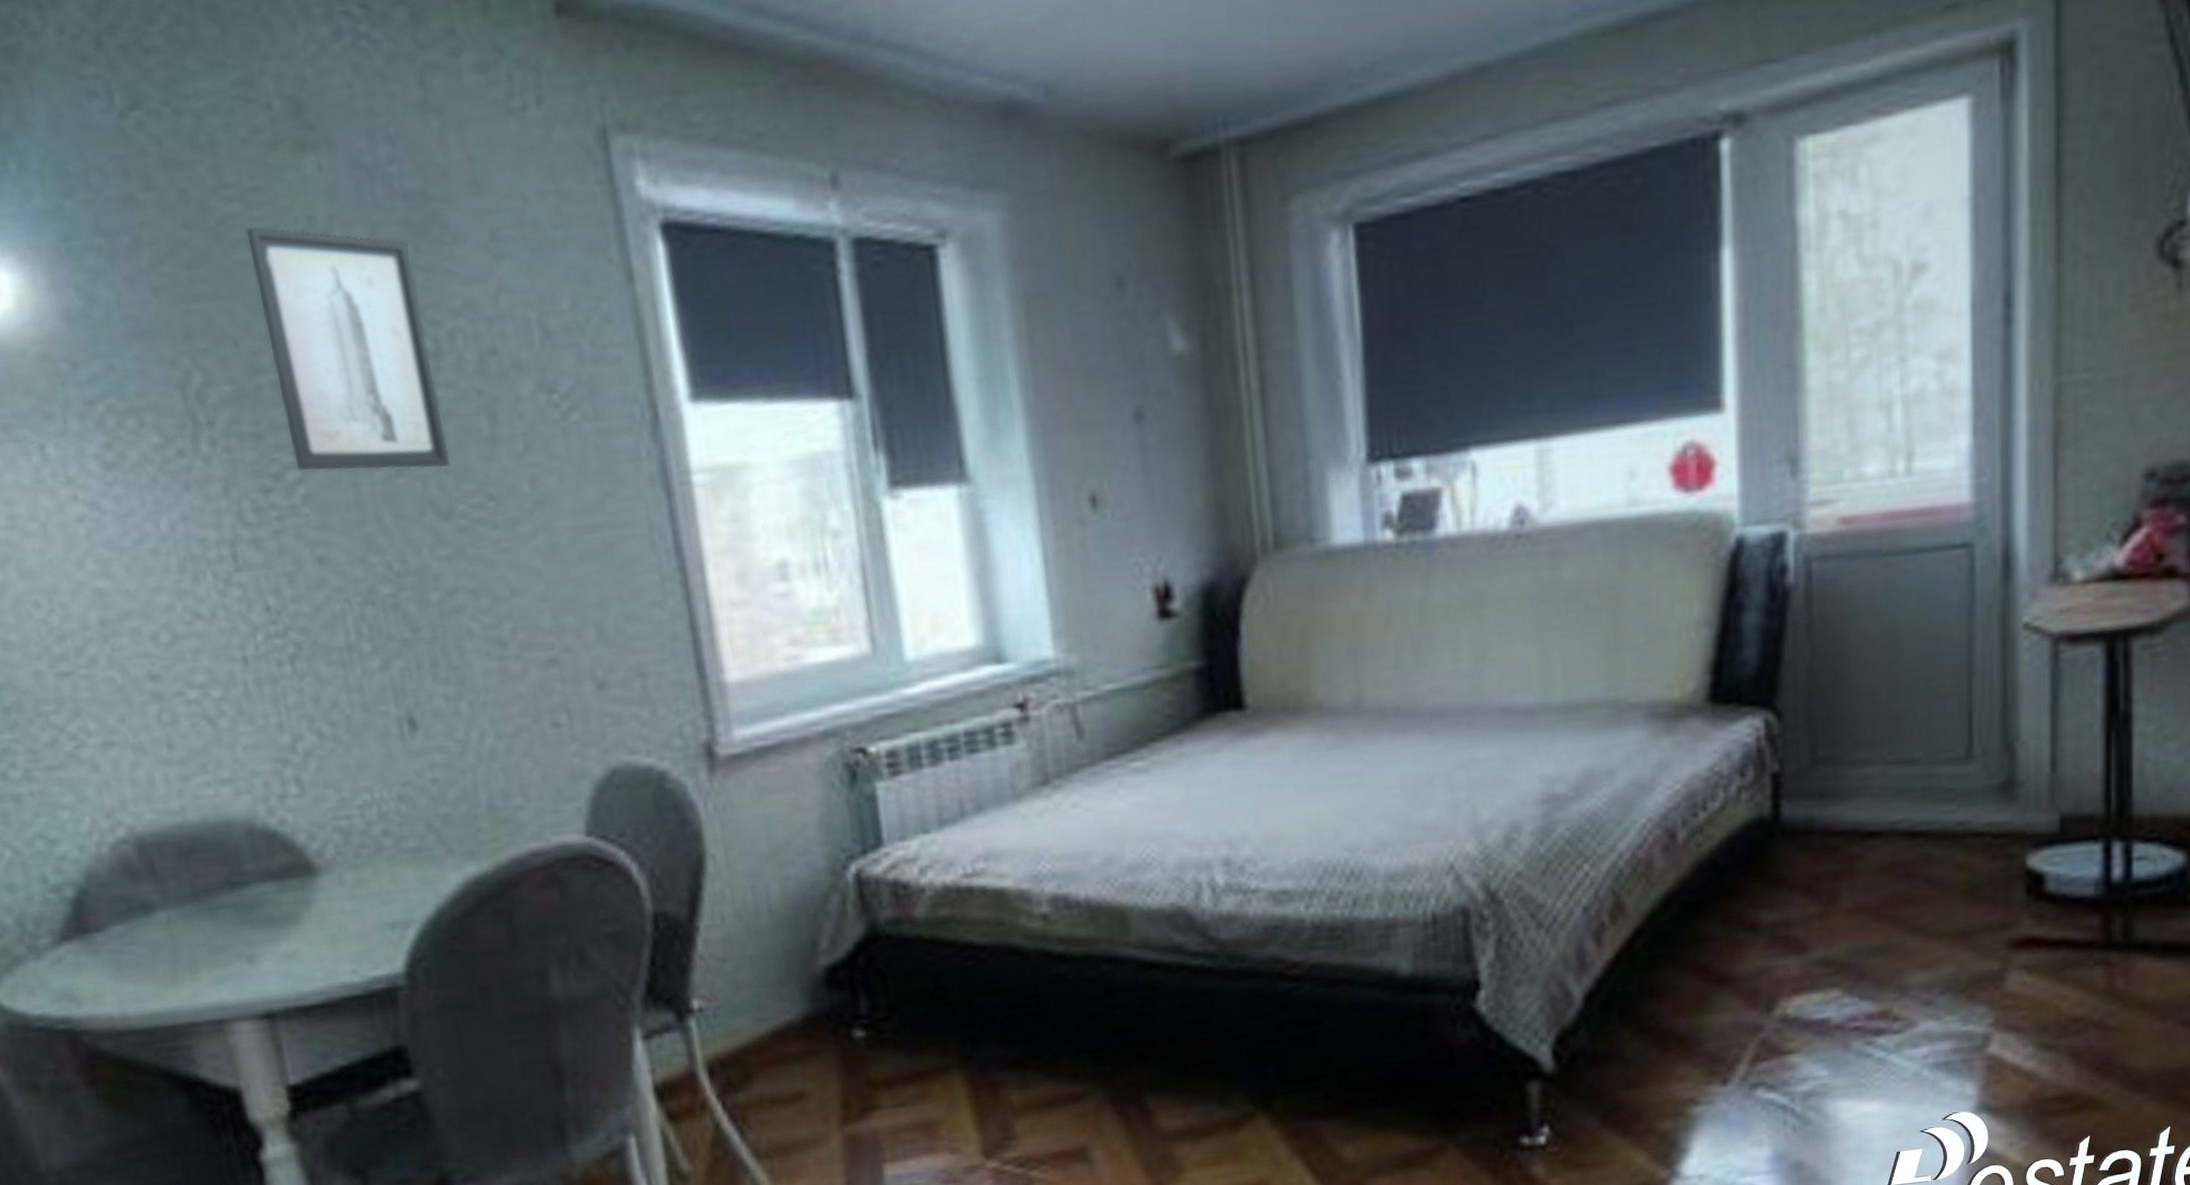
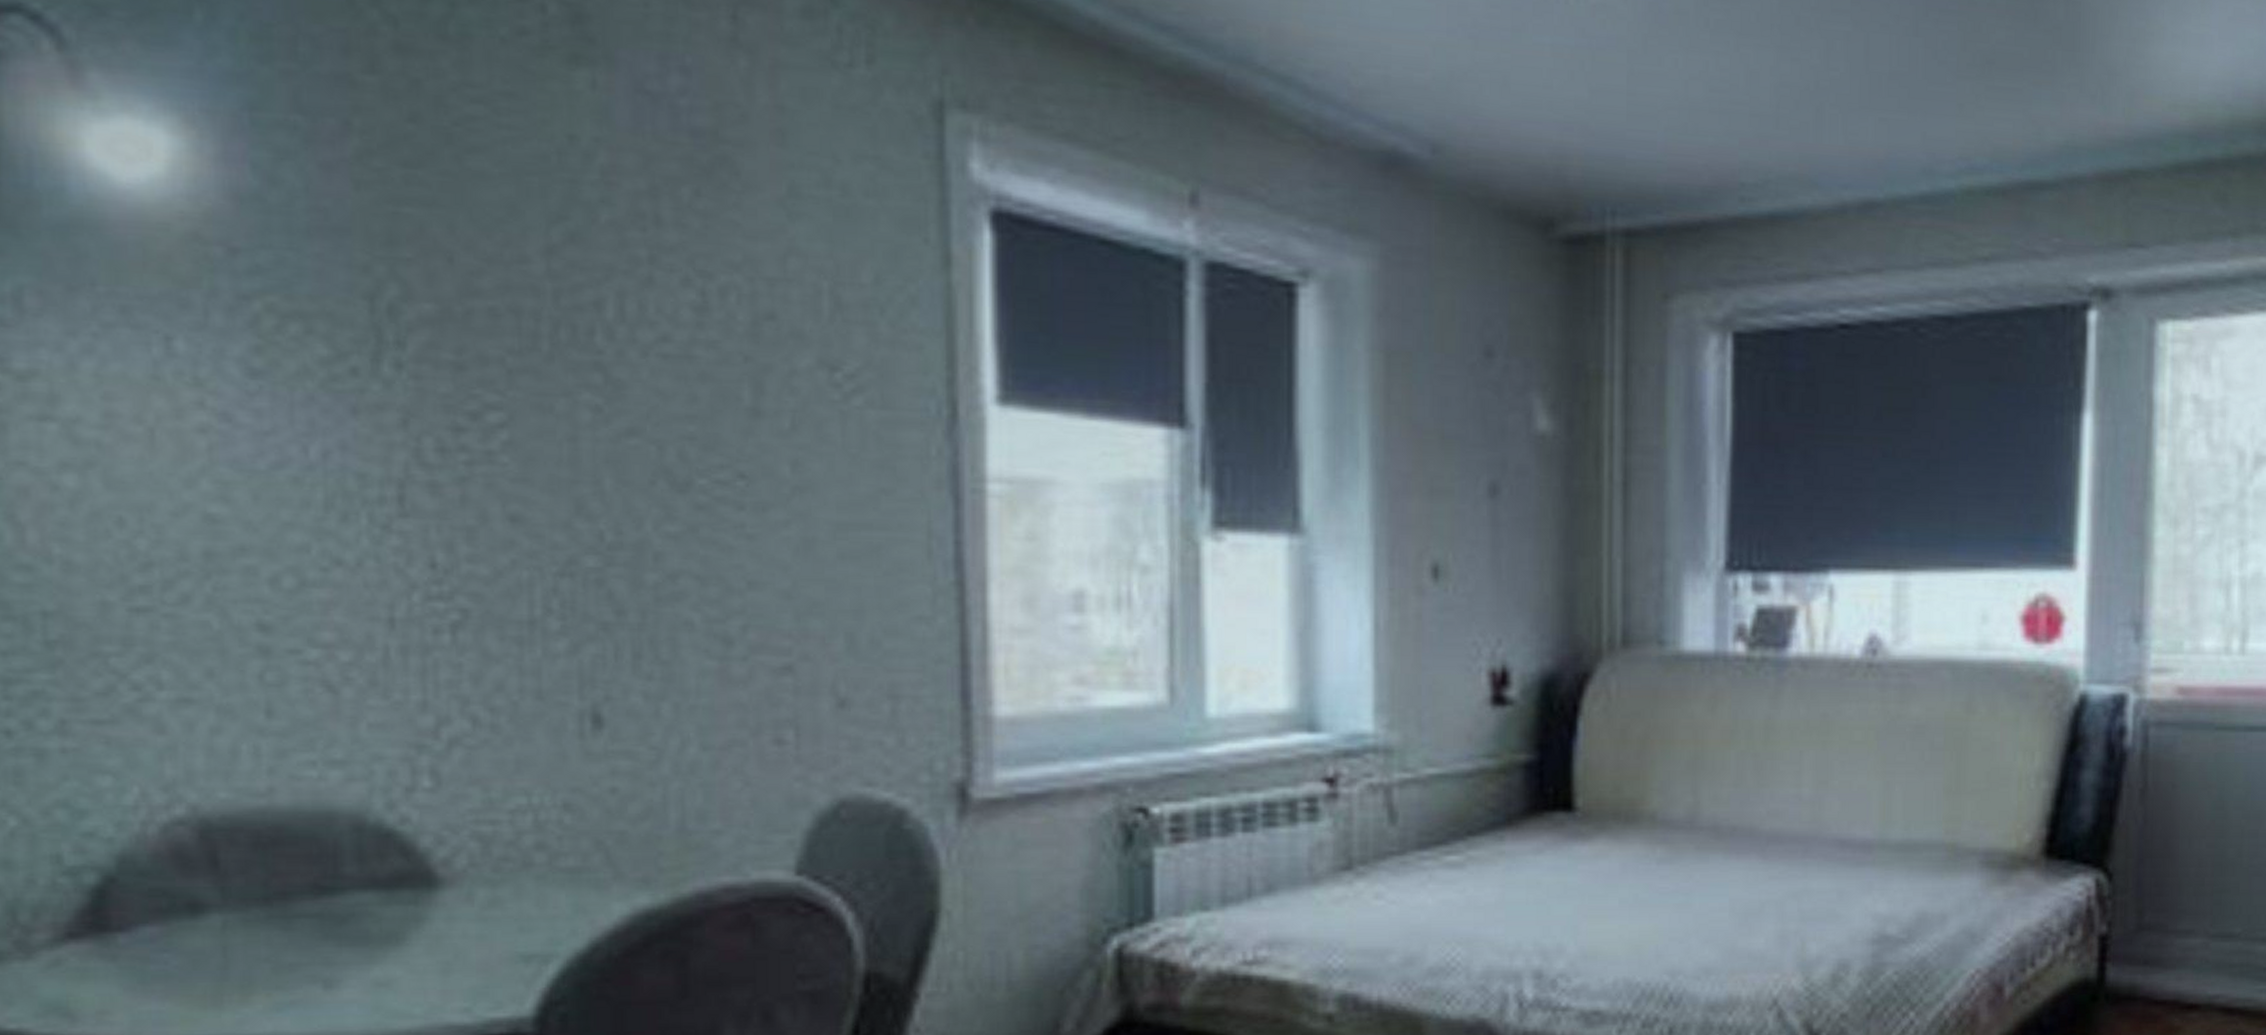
wall art: present [244,225,452,472] -> none [486,132,699,436]

